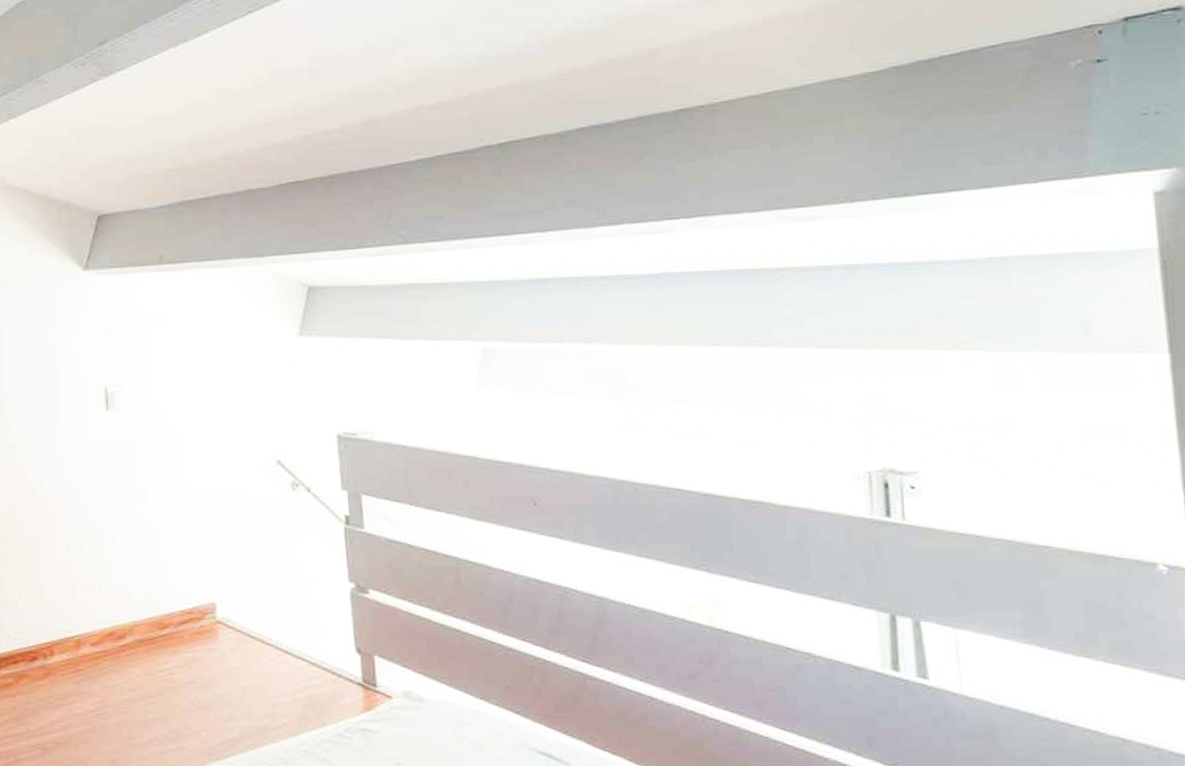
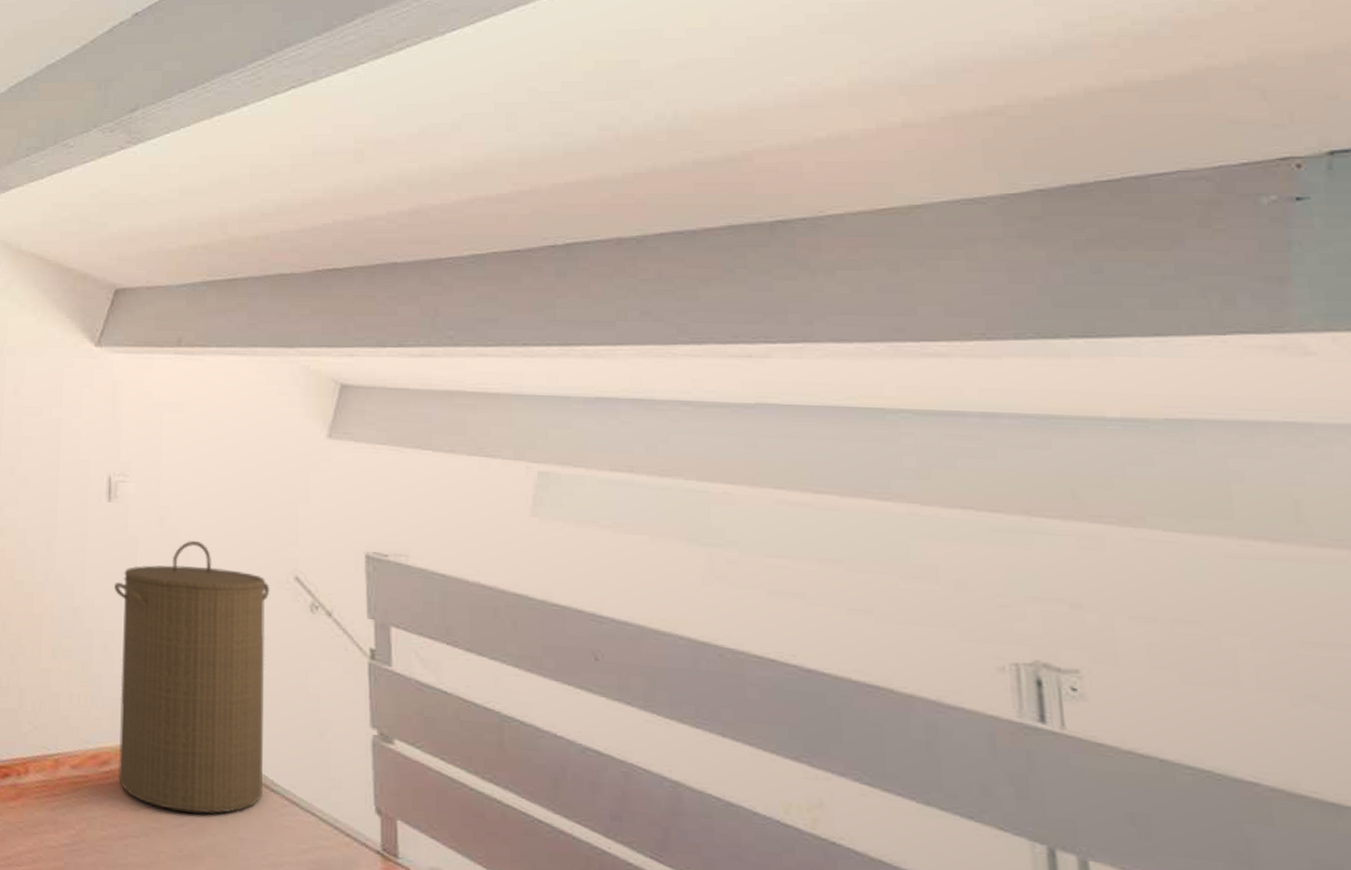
laundry hamper: none [118,437,259,671] -> present [114,540,270,814]

